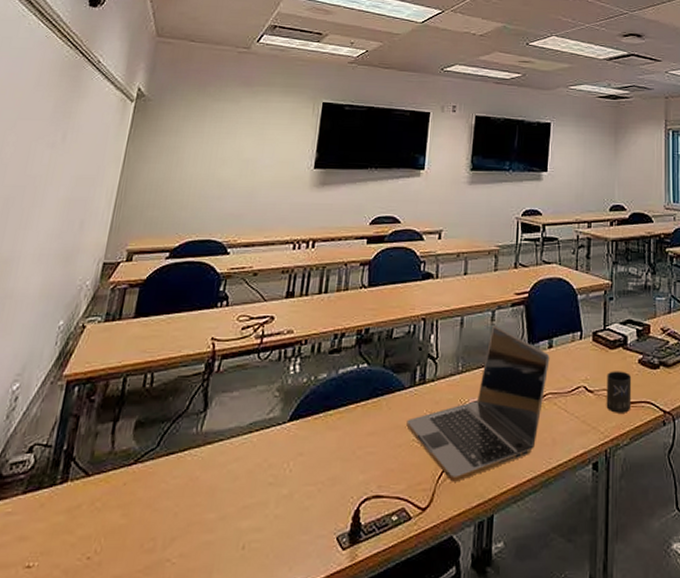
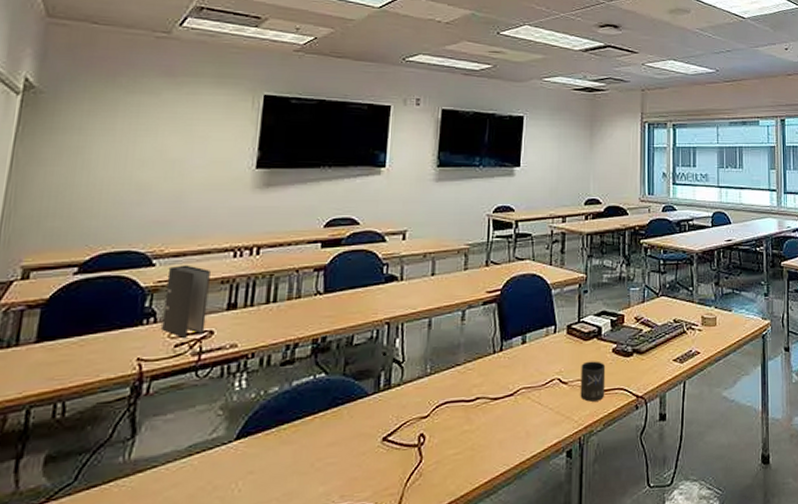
binder: none [232,254,274,323] -> present [162,264,211,339]
laptop: present [406,325,550,482] -> none [370,325,523,484]

